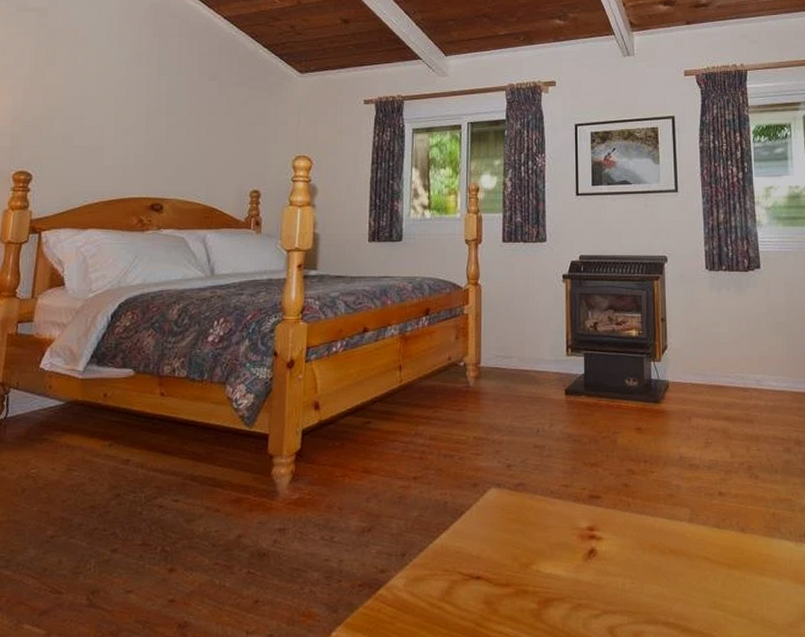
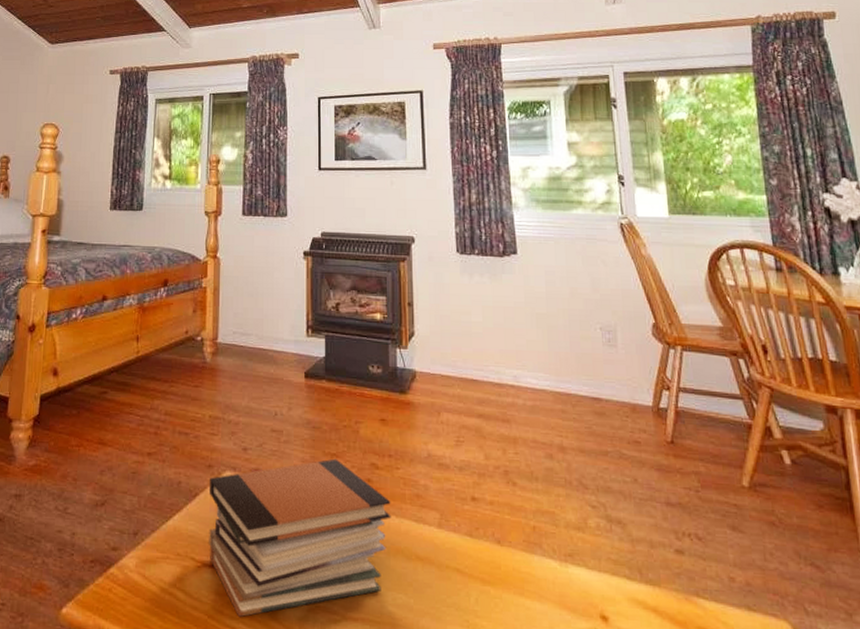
book stack: none [474,468,647,621] -> present [208,458,391,617]

